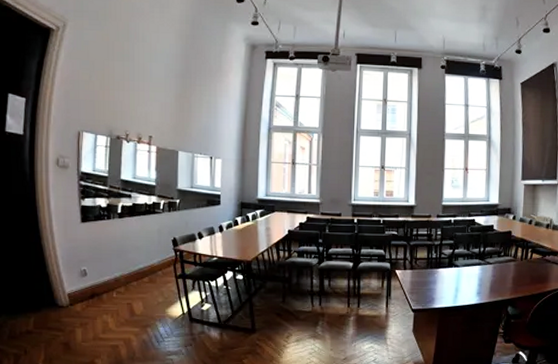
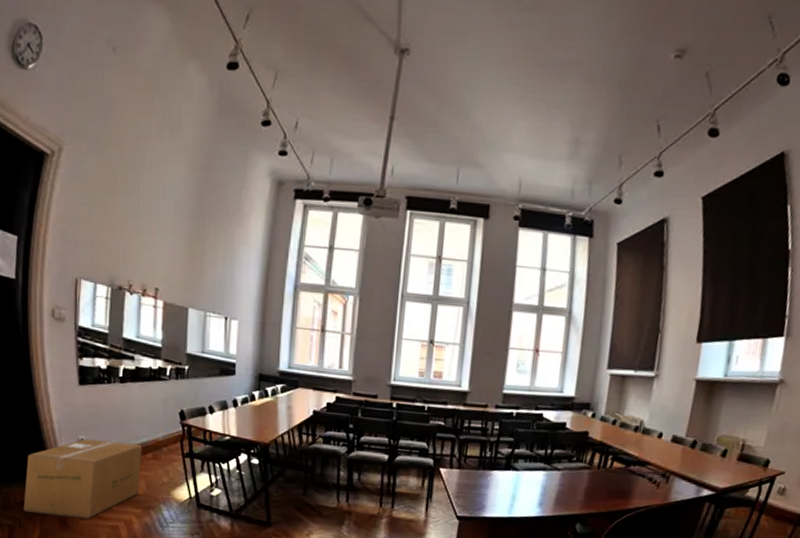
box: none [29,269,140,342] -> present [23,439,143,520]

